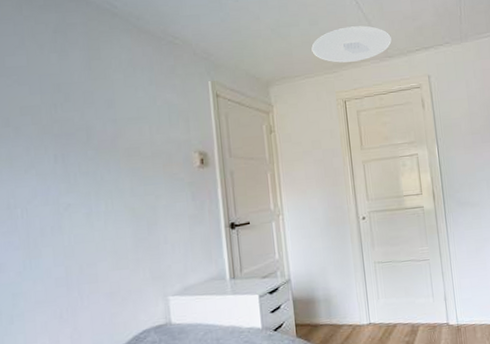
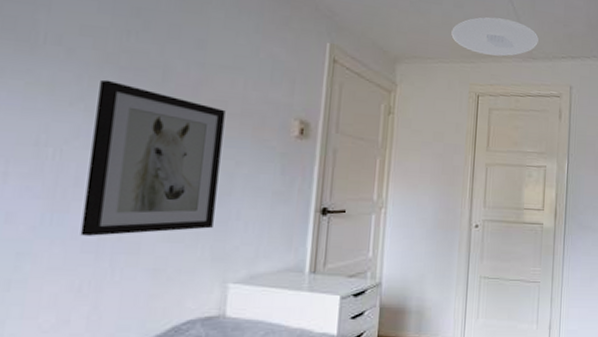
wall art: none [43,147,148,274] -> present [80,79,226,236]

